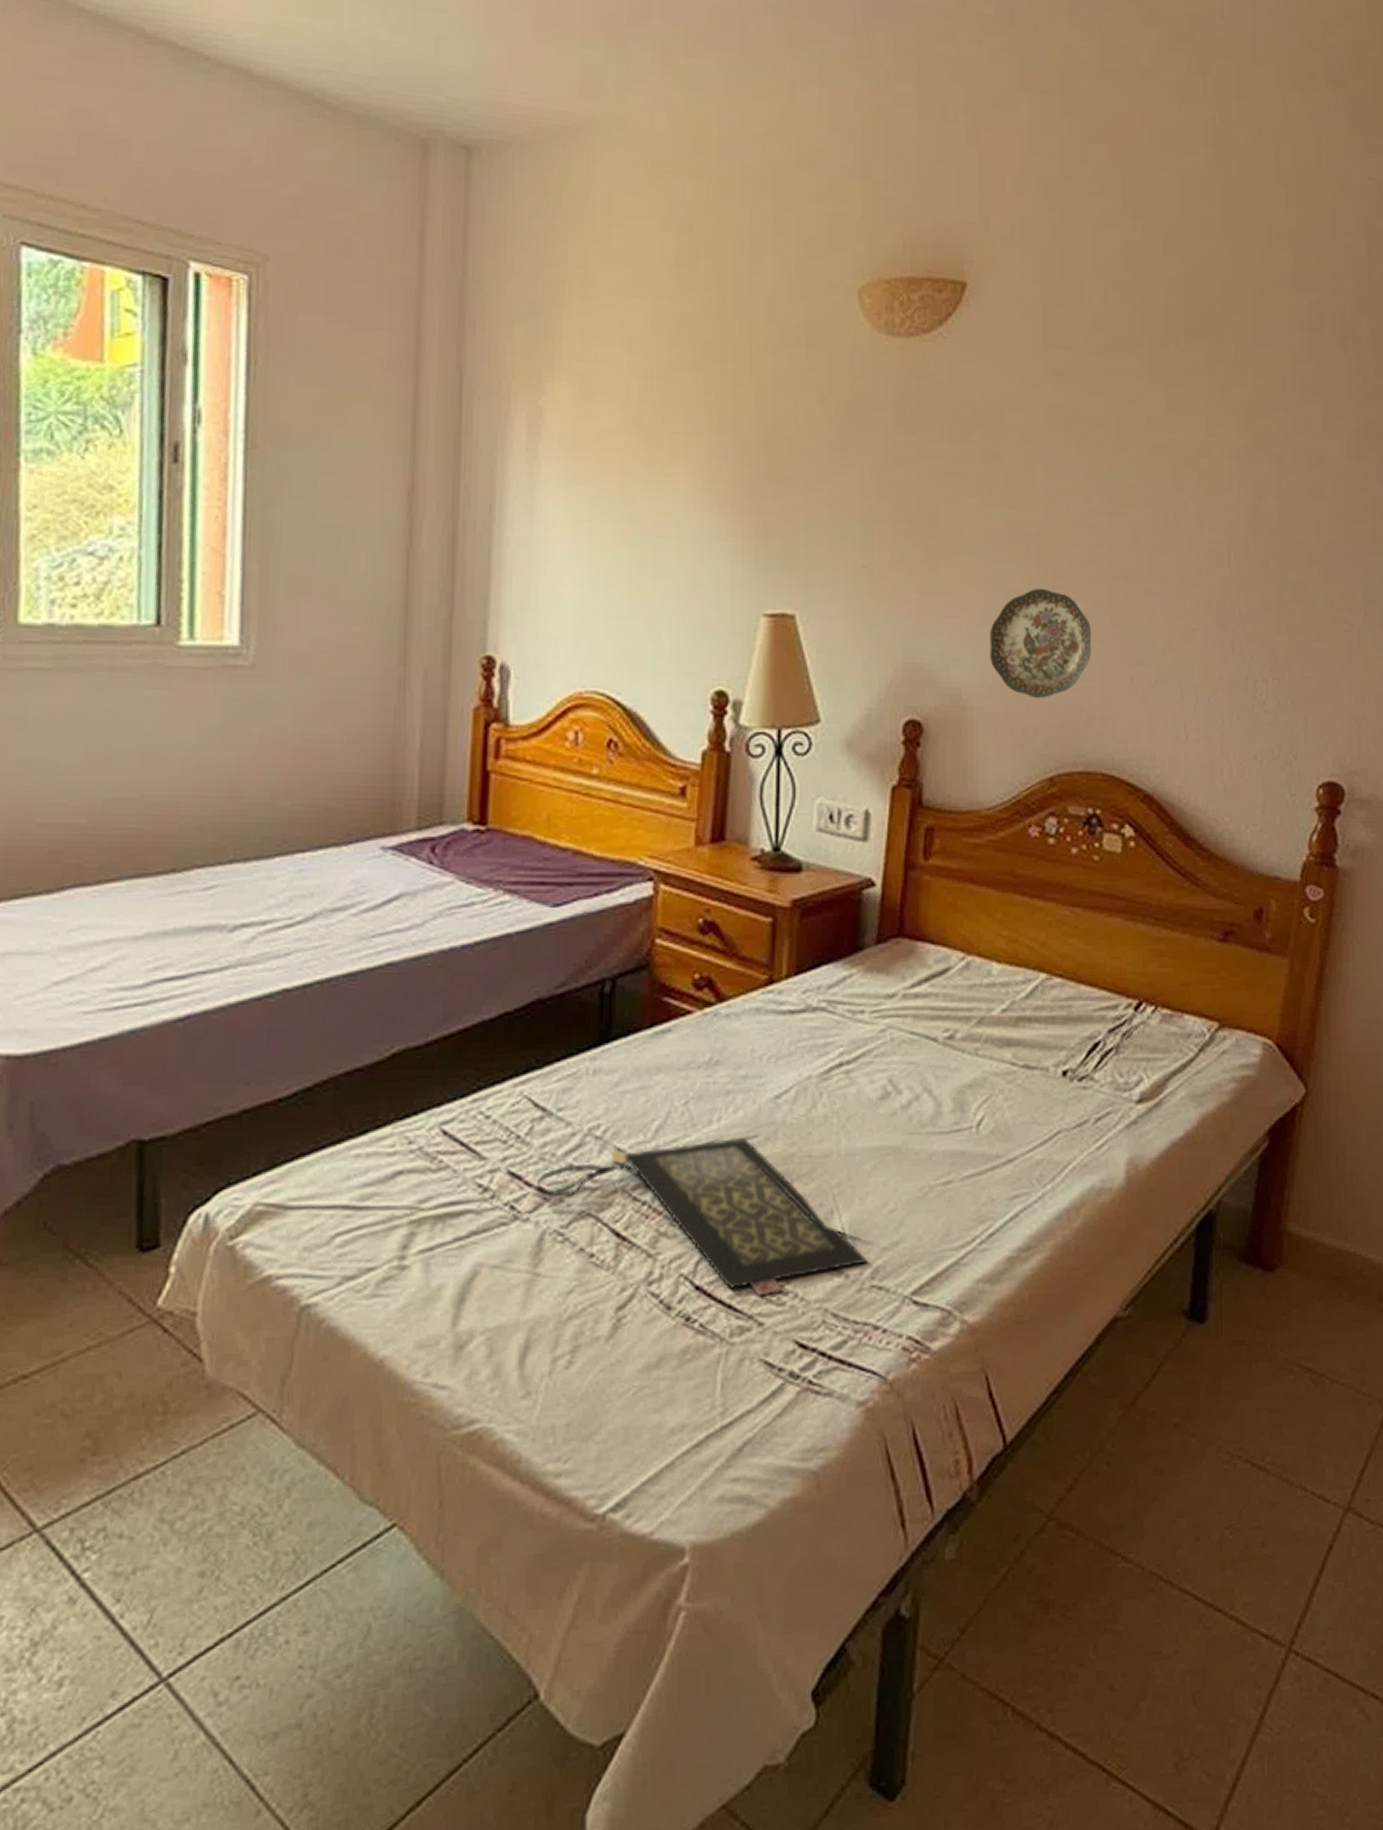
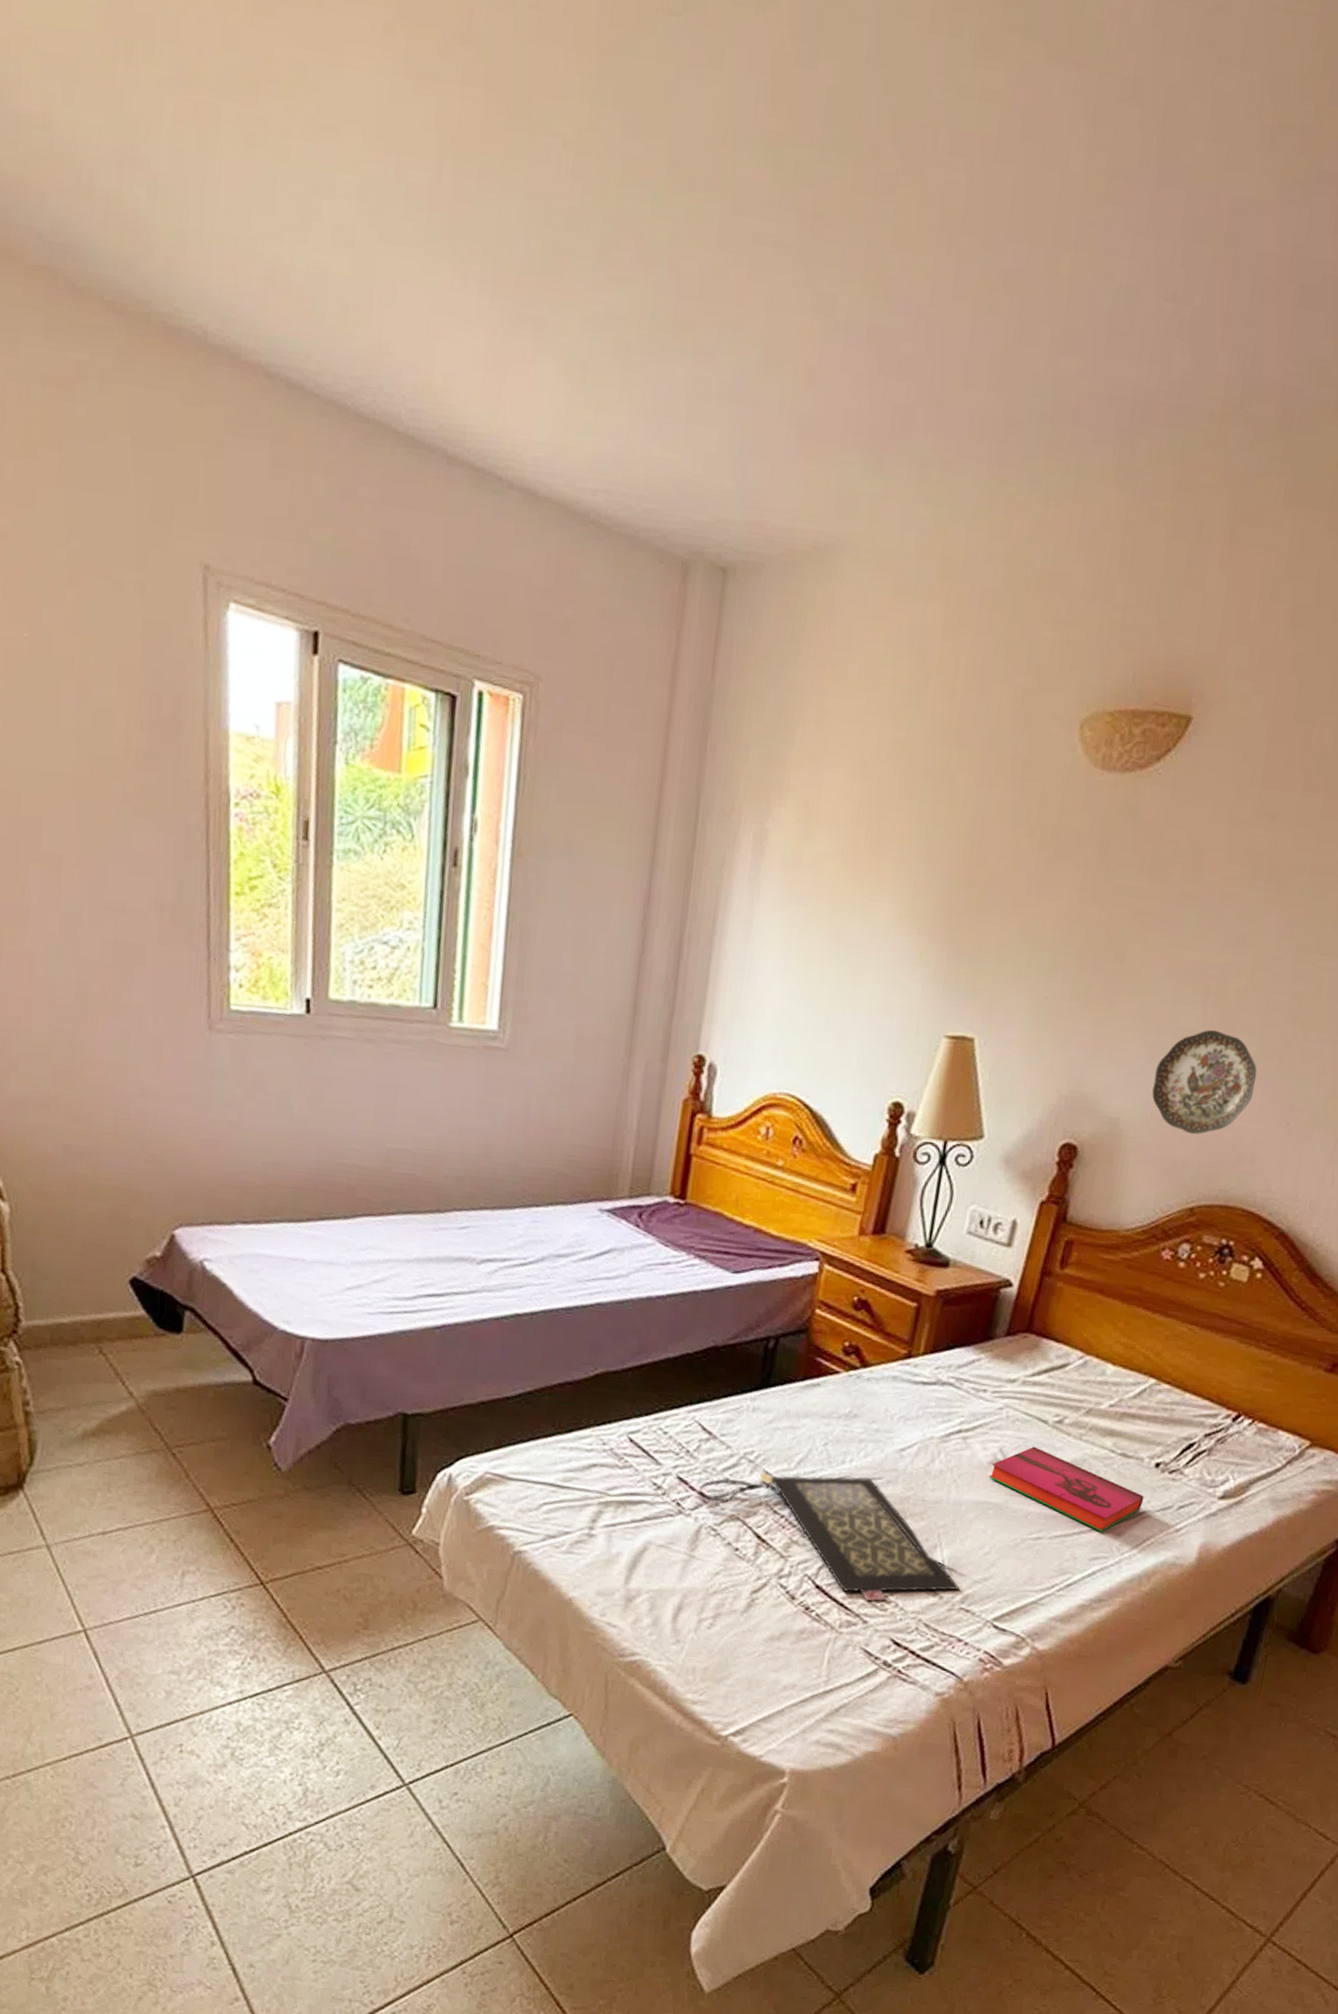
hardback book: none [881,1070,1057,1163] -> present [988,1446,1144,1532]

